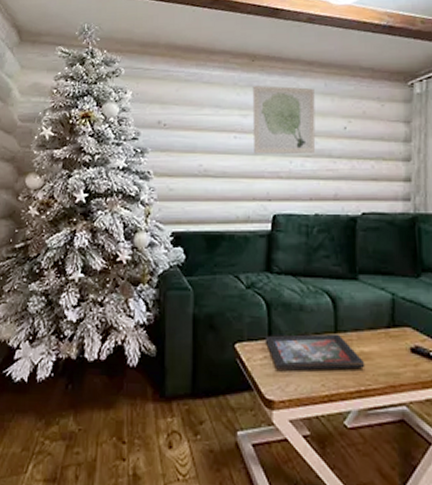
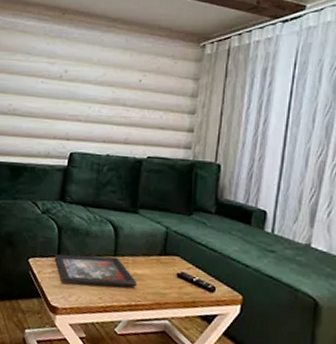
wall art: present [252,86,316,155] -> none [58,37,116,102]

